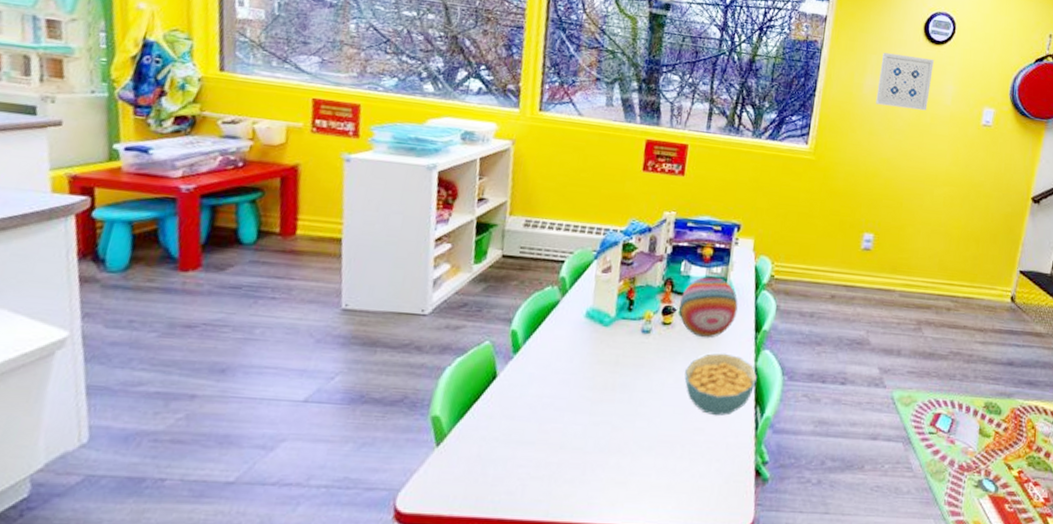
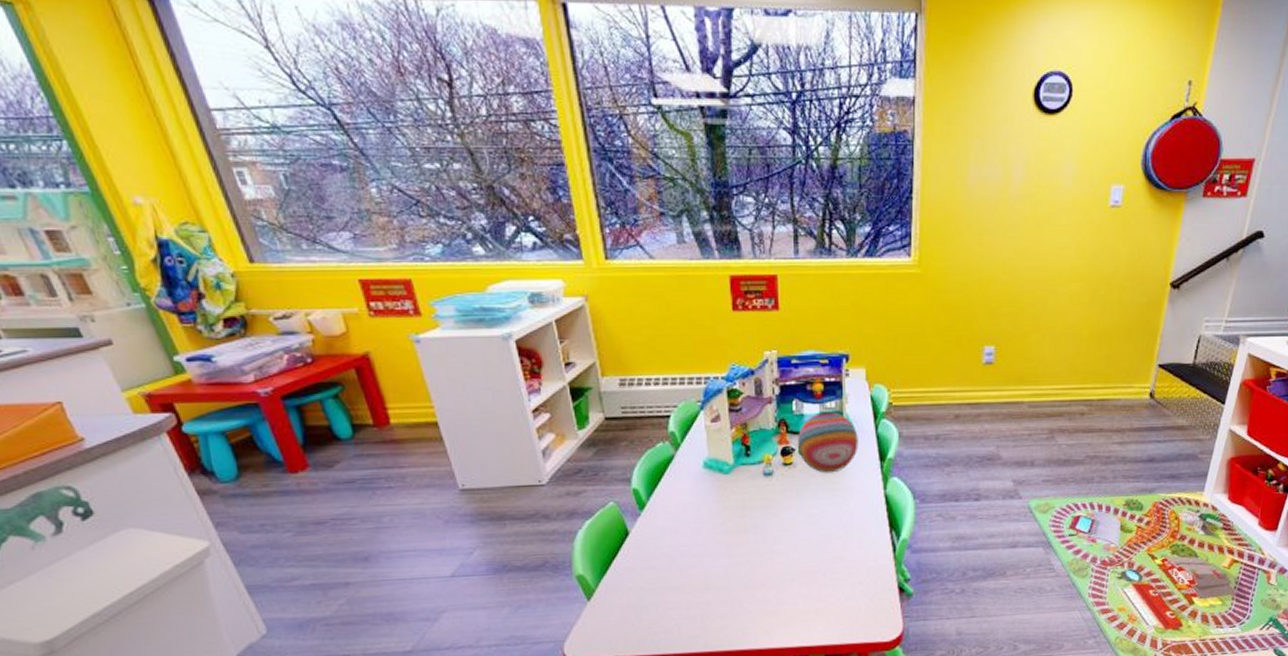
cereal bowl: present [684,353,757,416] -> none [815,485,888,544]
wall art: present [876,52,934,111] -> none [983,134,1048,199]

